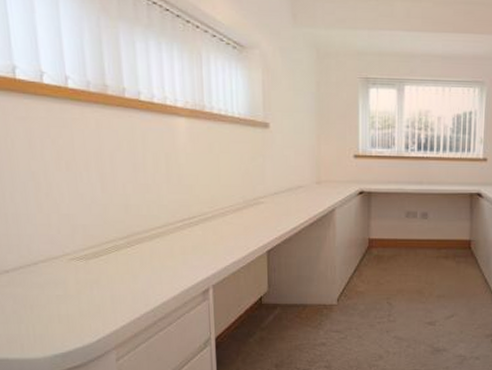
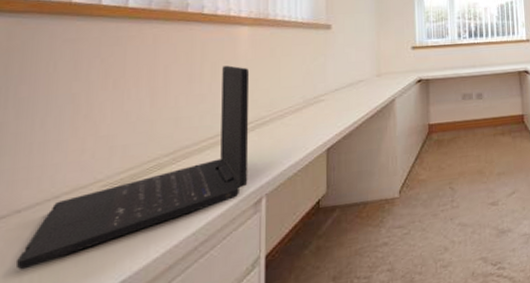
laptop: none [12,158,196,319] -> present [15,65,250,270]

